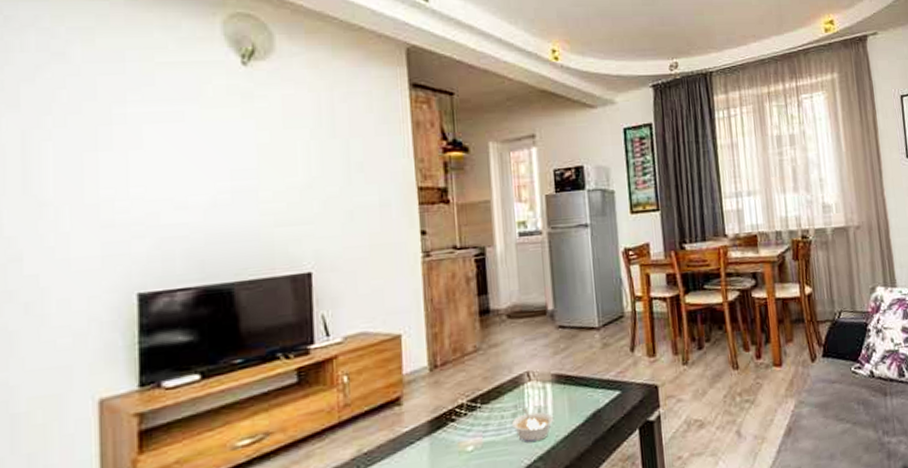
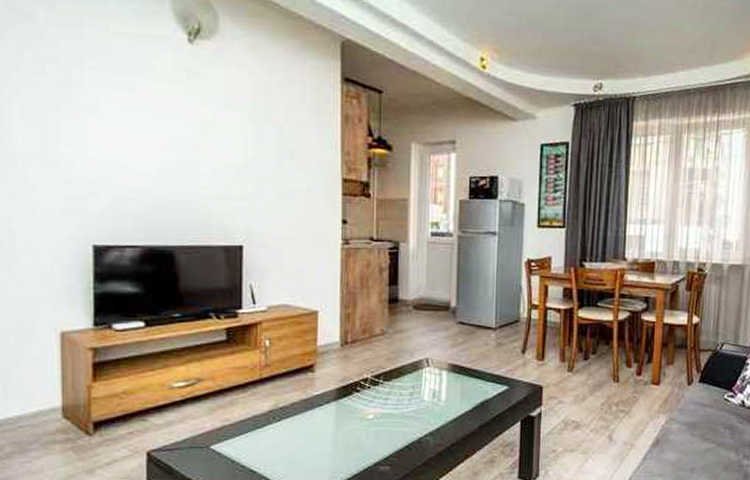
legume: present [511,407,553,443] -> none [408,389,445,420]

